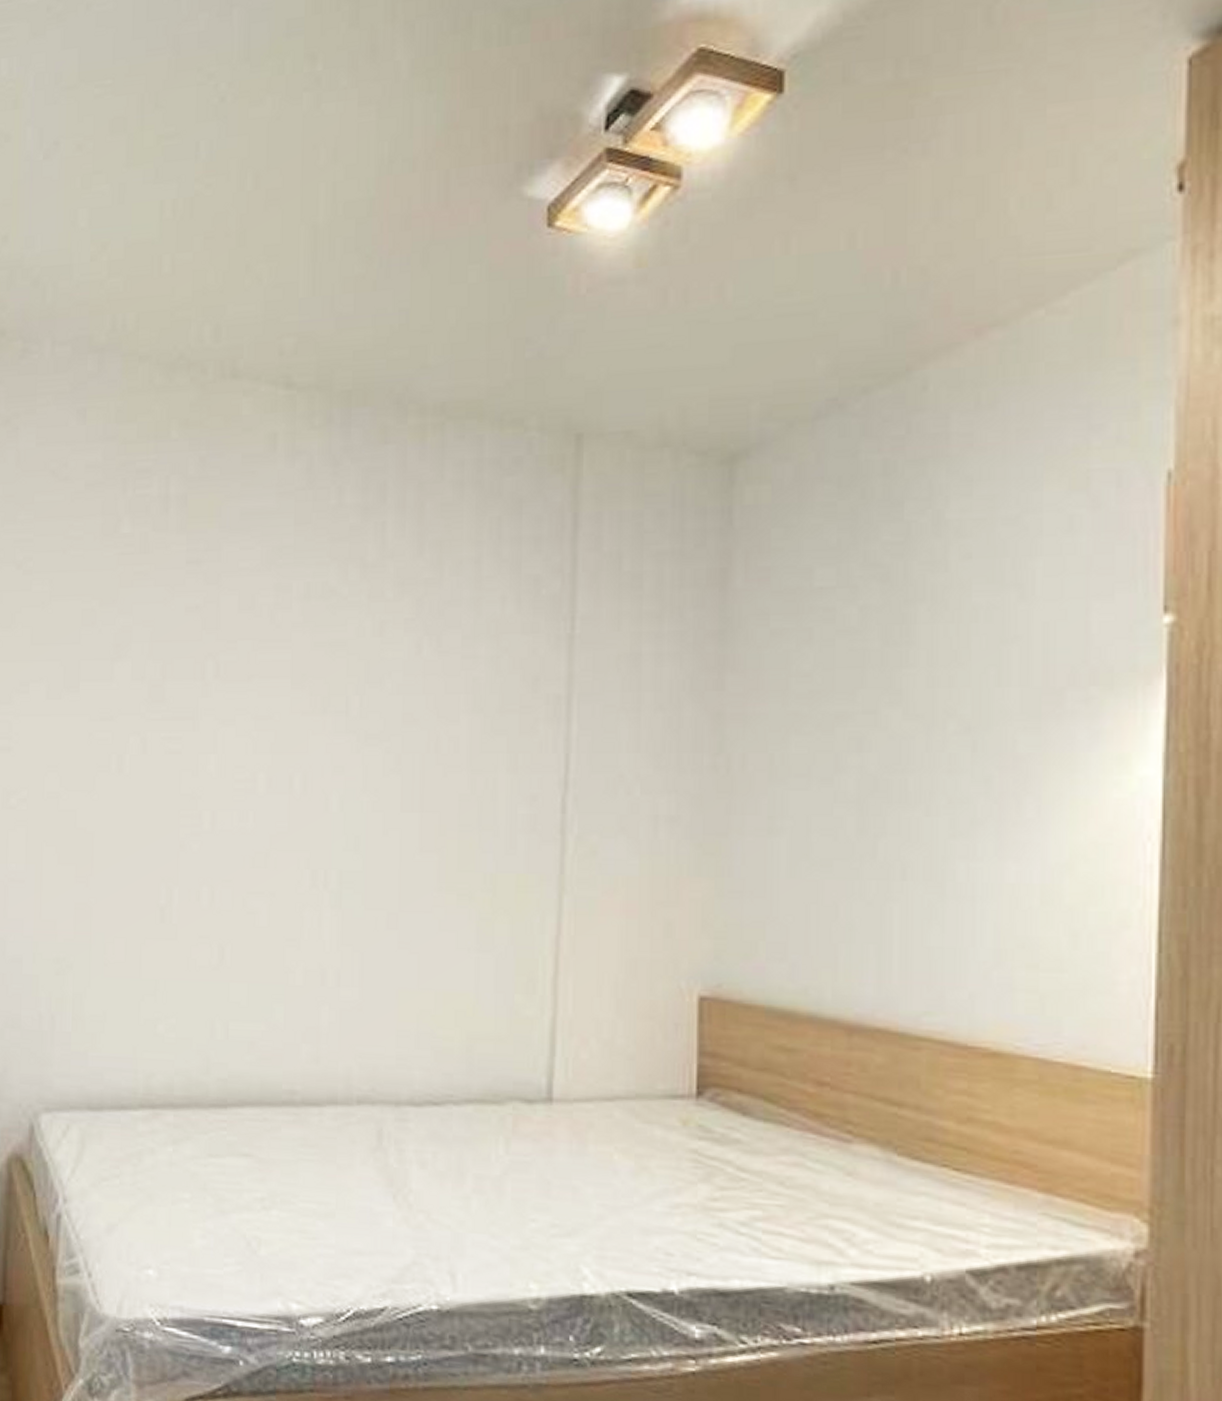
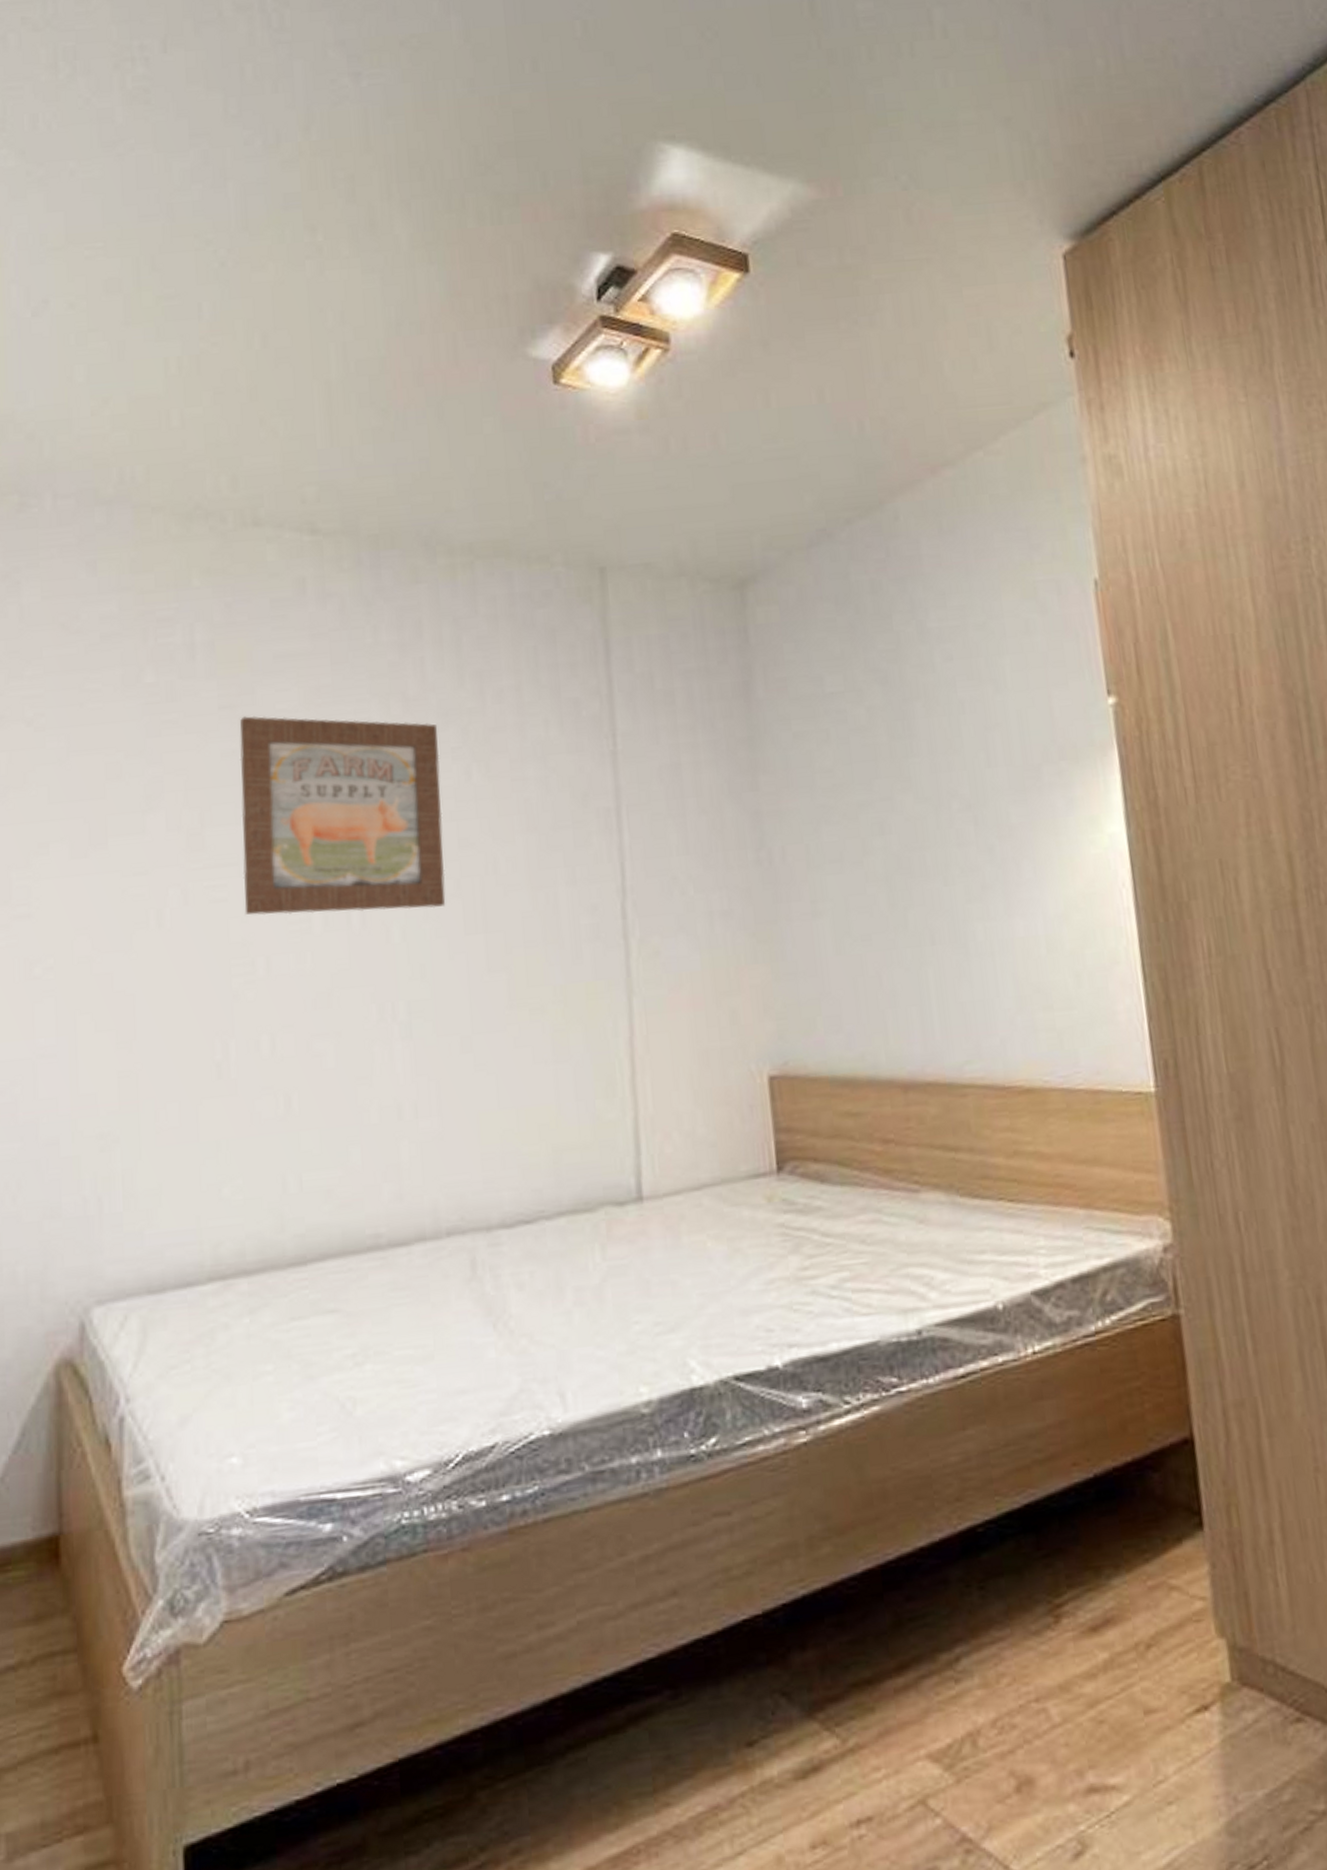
wall art: none [196,572,393,782] -> present [239,715,446,916]

